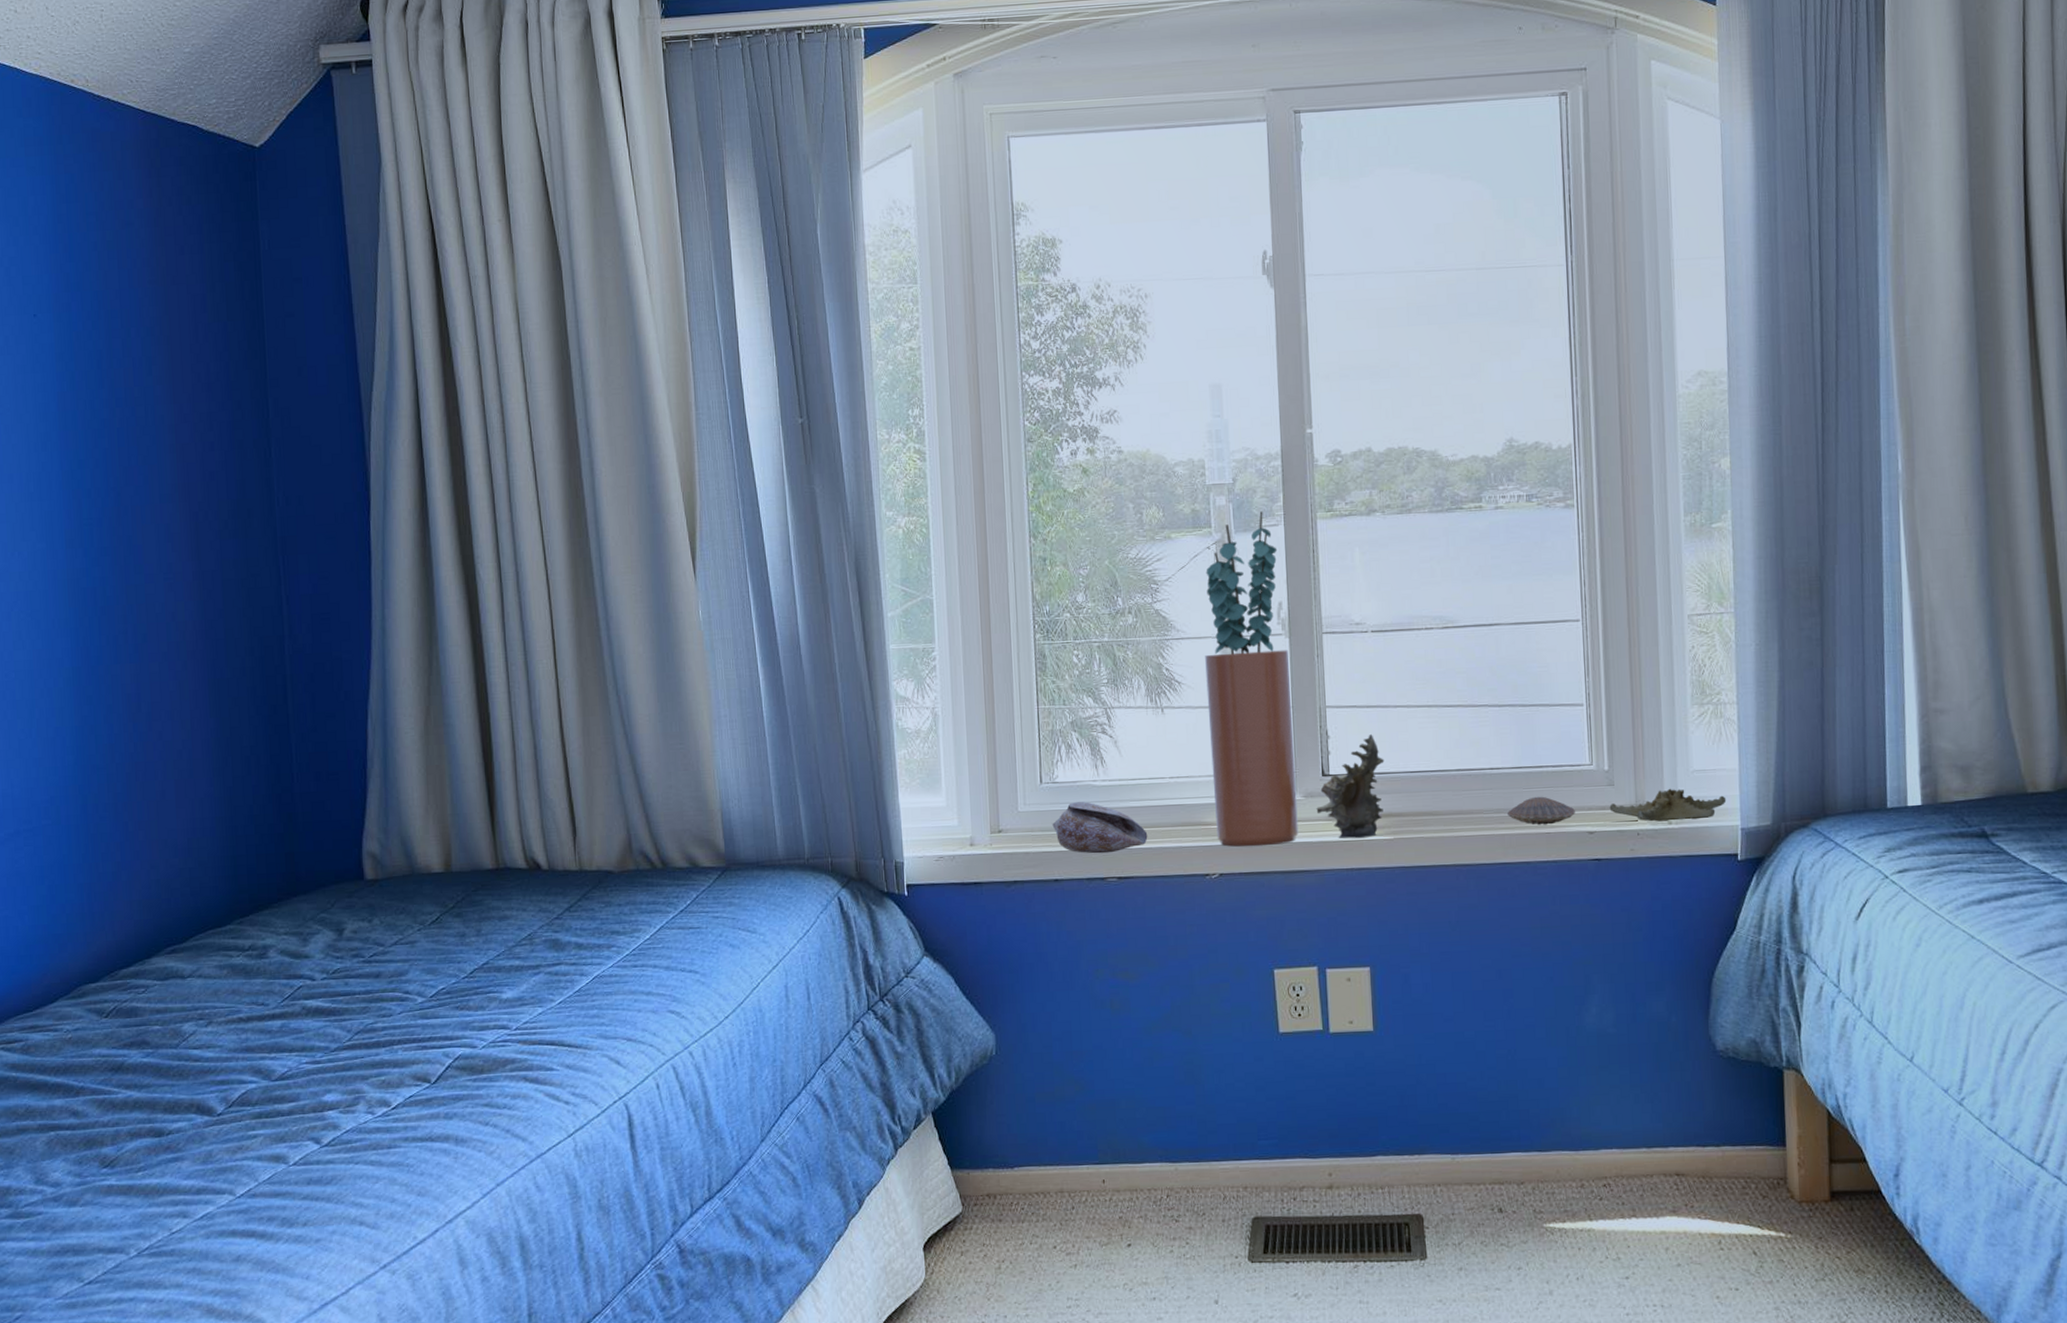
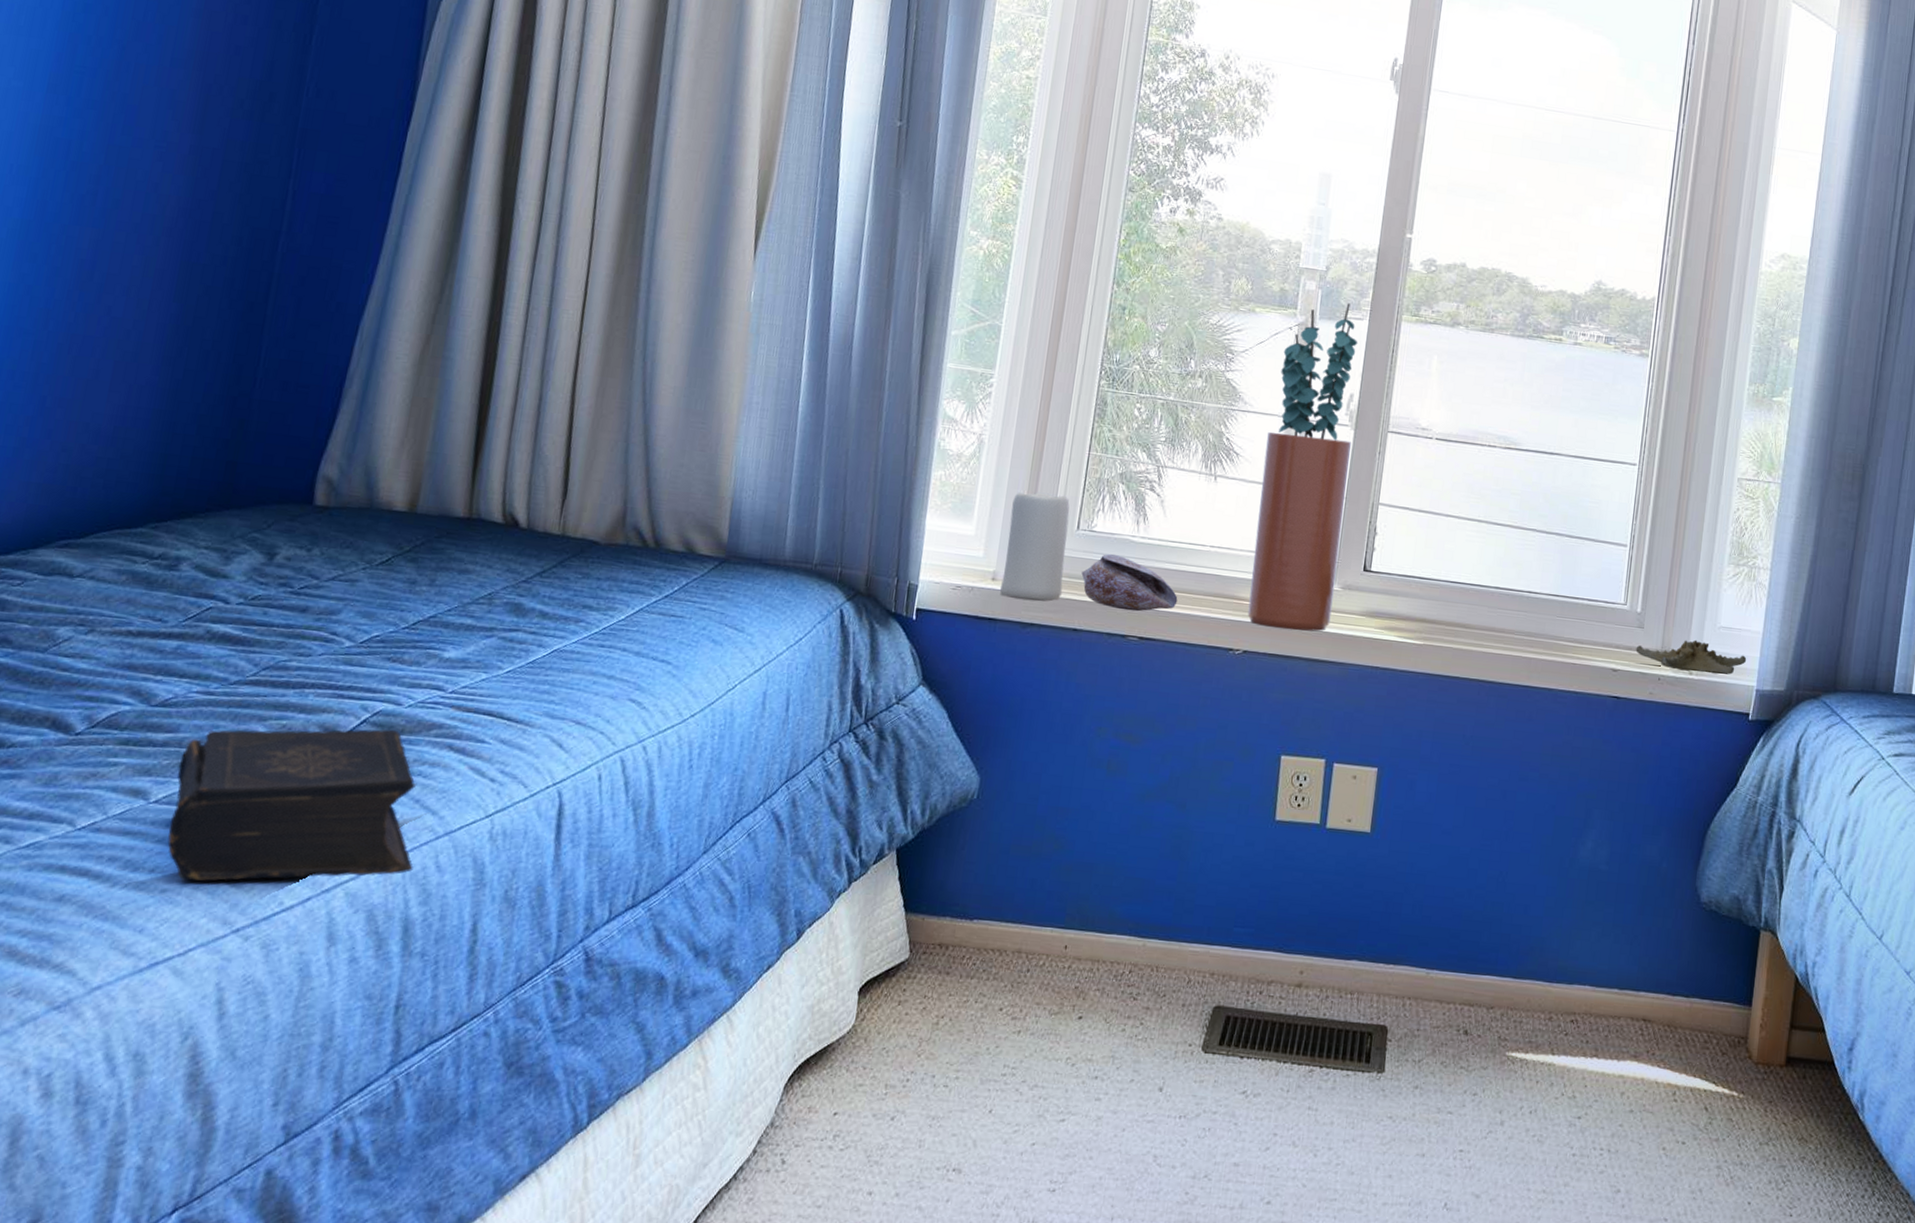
book: none [305,1070,517,1229] -> present [167,728,417,881]
candle: none [975,752,1038,861] -> present [1000,492,1070,602]
shell: present [1316,733,1384,839] -> none [1351,537,1427,640]
seashell: present [1506,796,1575,825] -> none [1537,626,1603,656]

